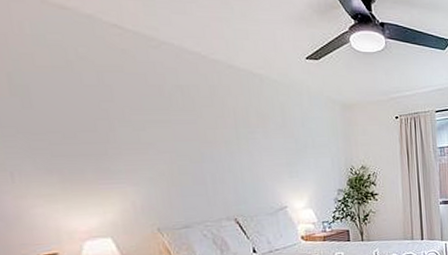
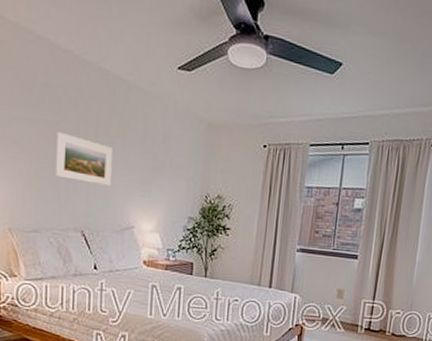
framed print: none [195,129,258,173] -> present [56,131,113,186]

